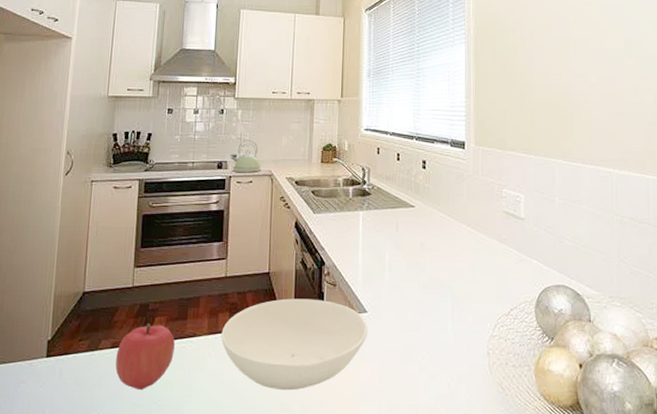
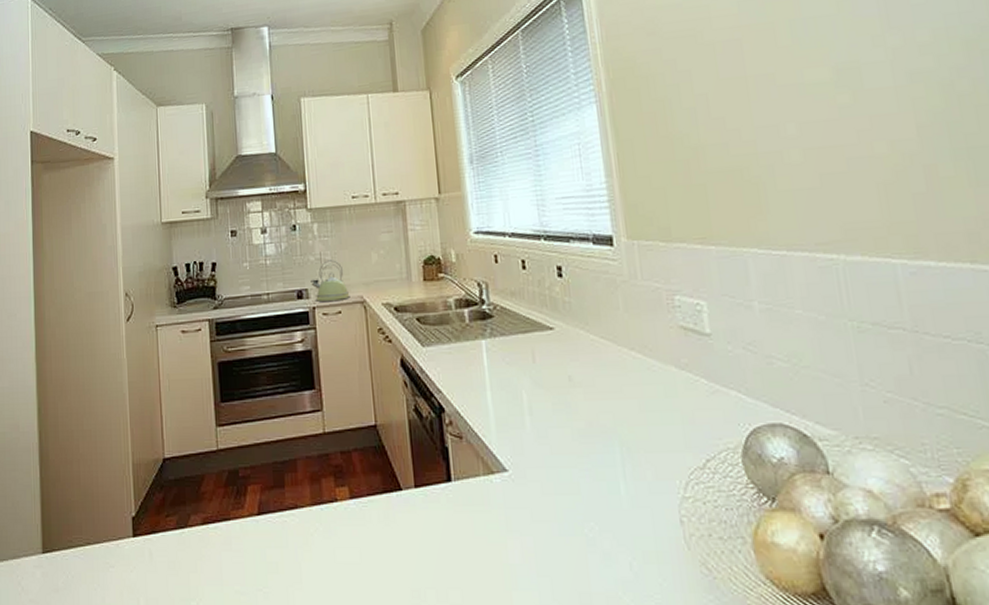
fruit: present [115,324,175,389] -> none [209,494,275,574]
bowl: present [221,298,367,391] -> none [327,456,512,574]

